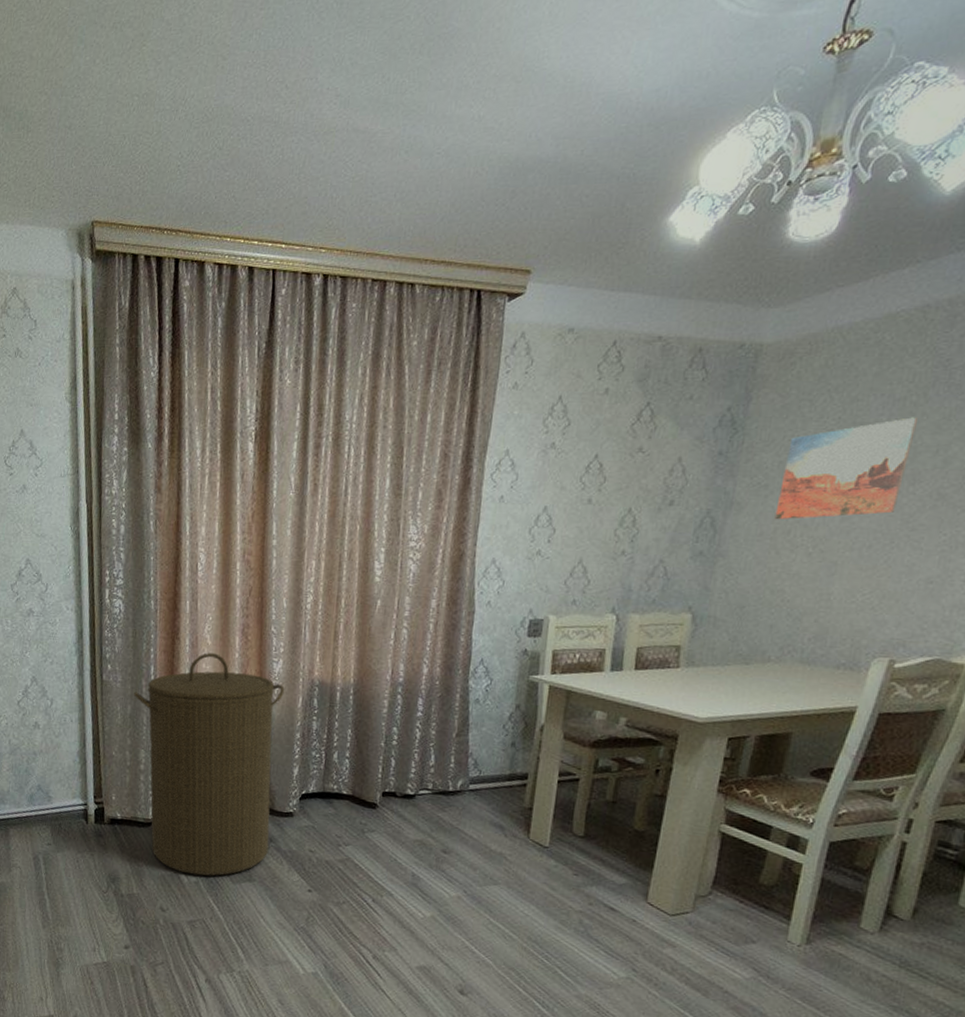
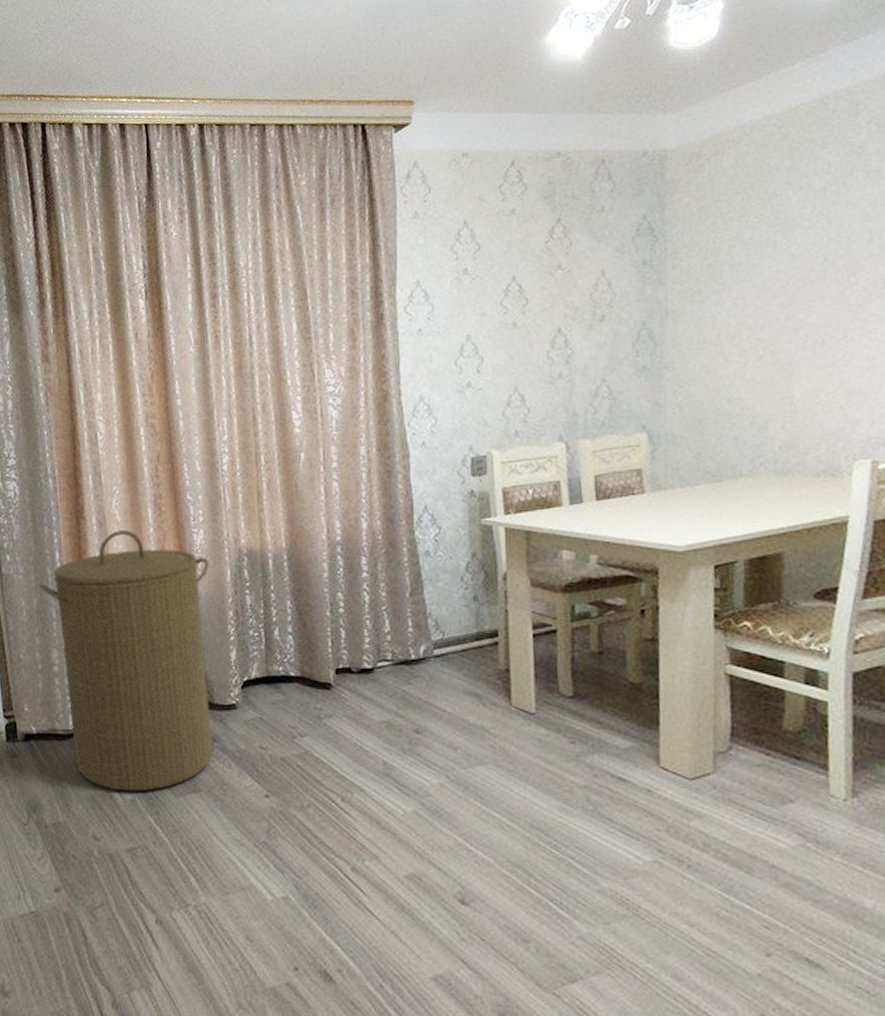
wall art: present [774,417,917,520] -> none [714,207,843,325]

